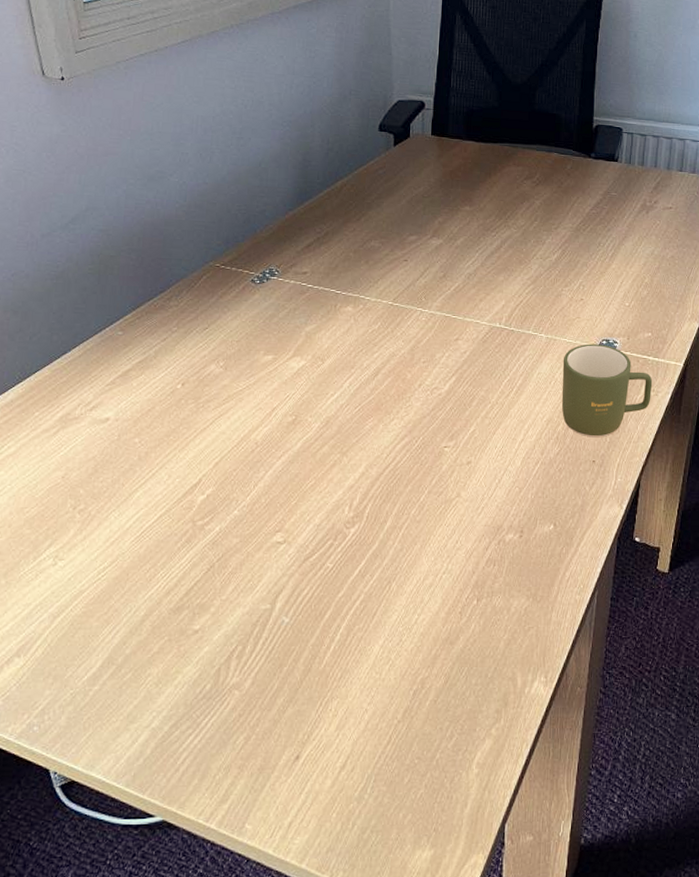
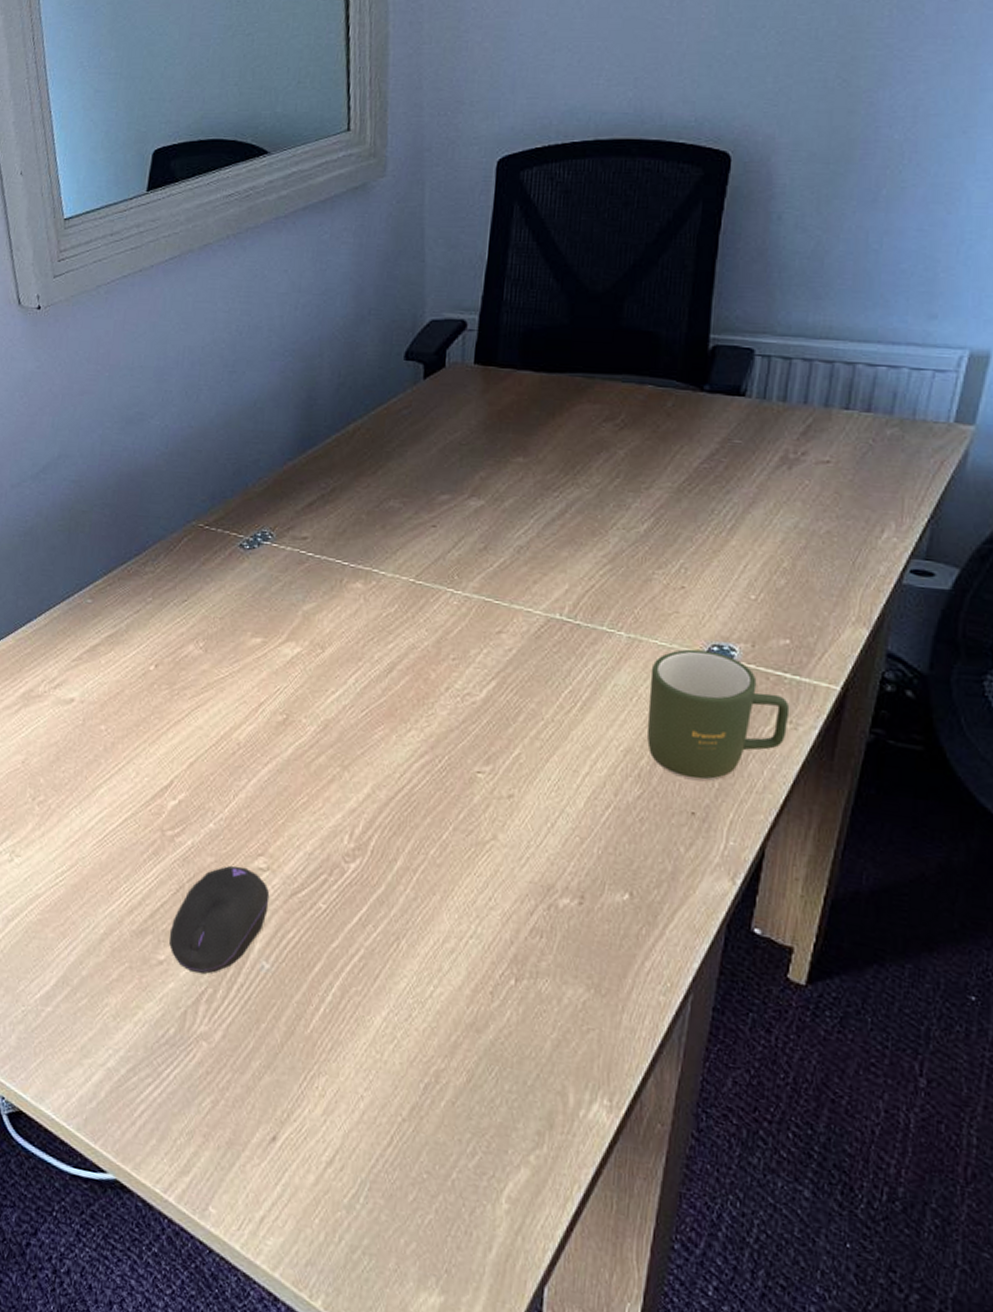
computer mouse: none [203,543,287,636] -> present [169,865,270,975]

